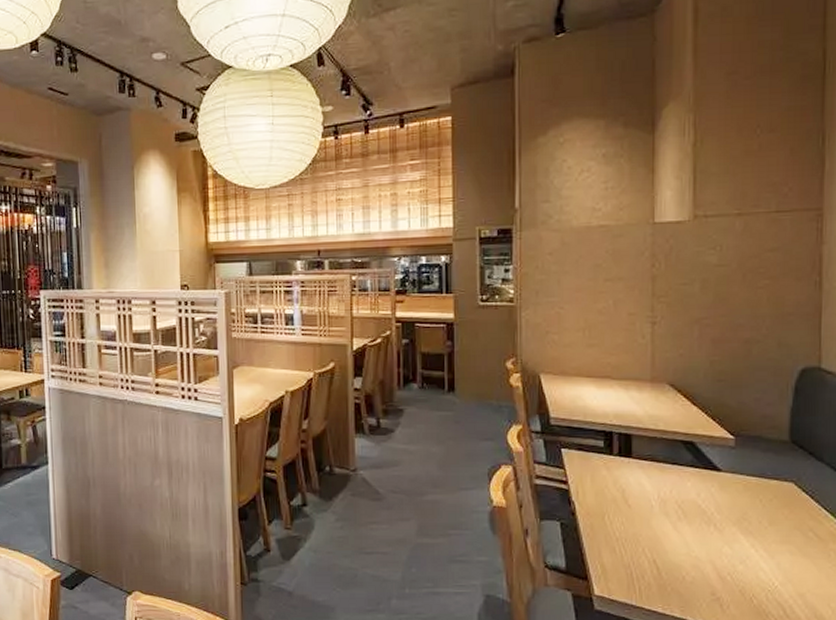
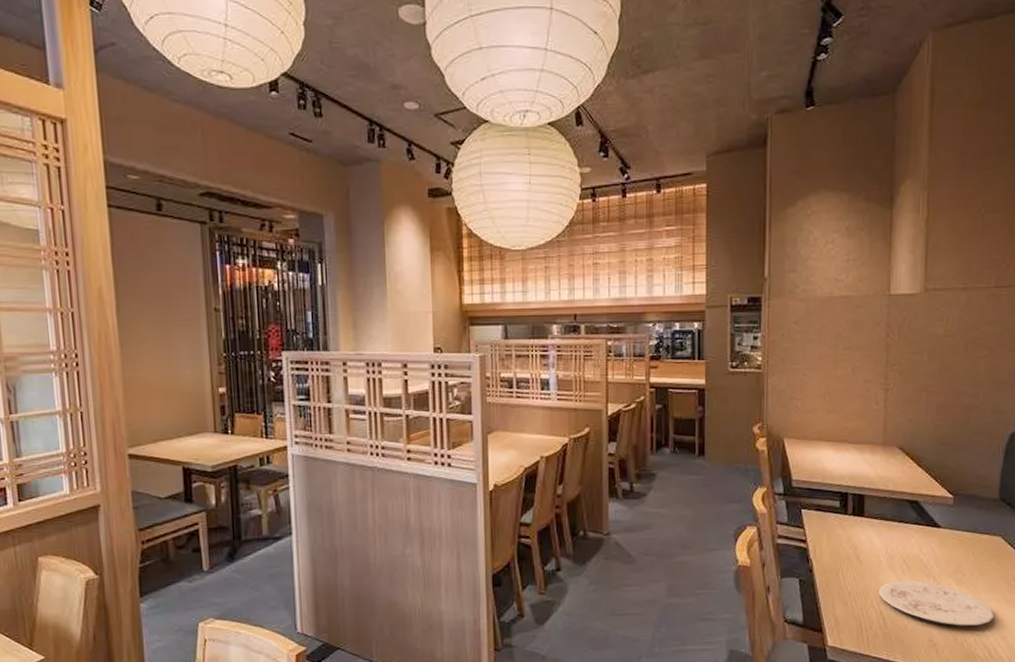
plate: none [651,528,788,580] -> present [879,580,994,626]

